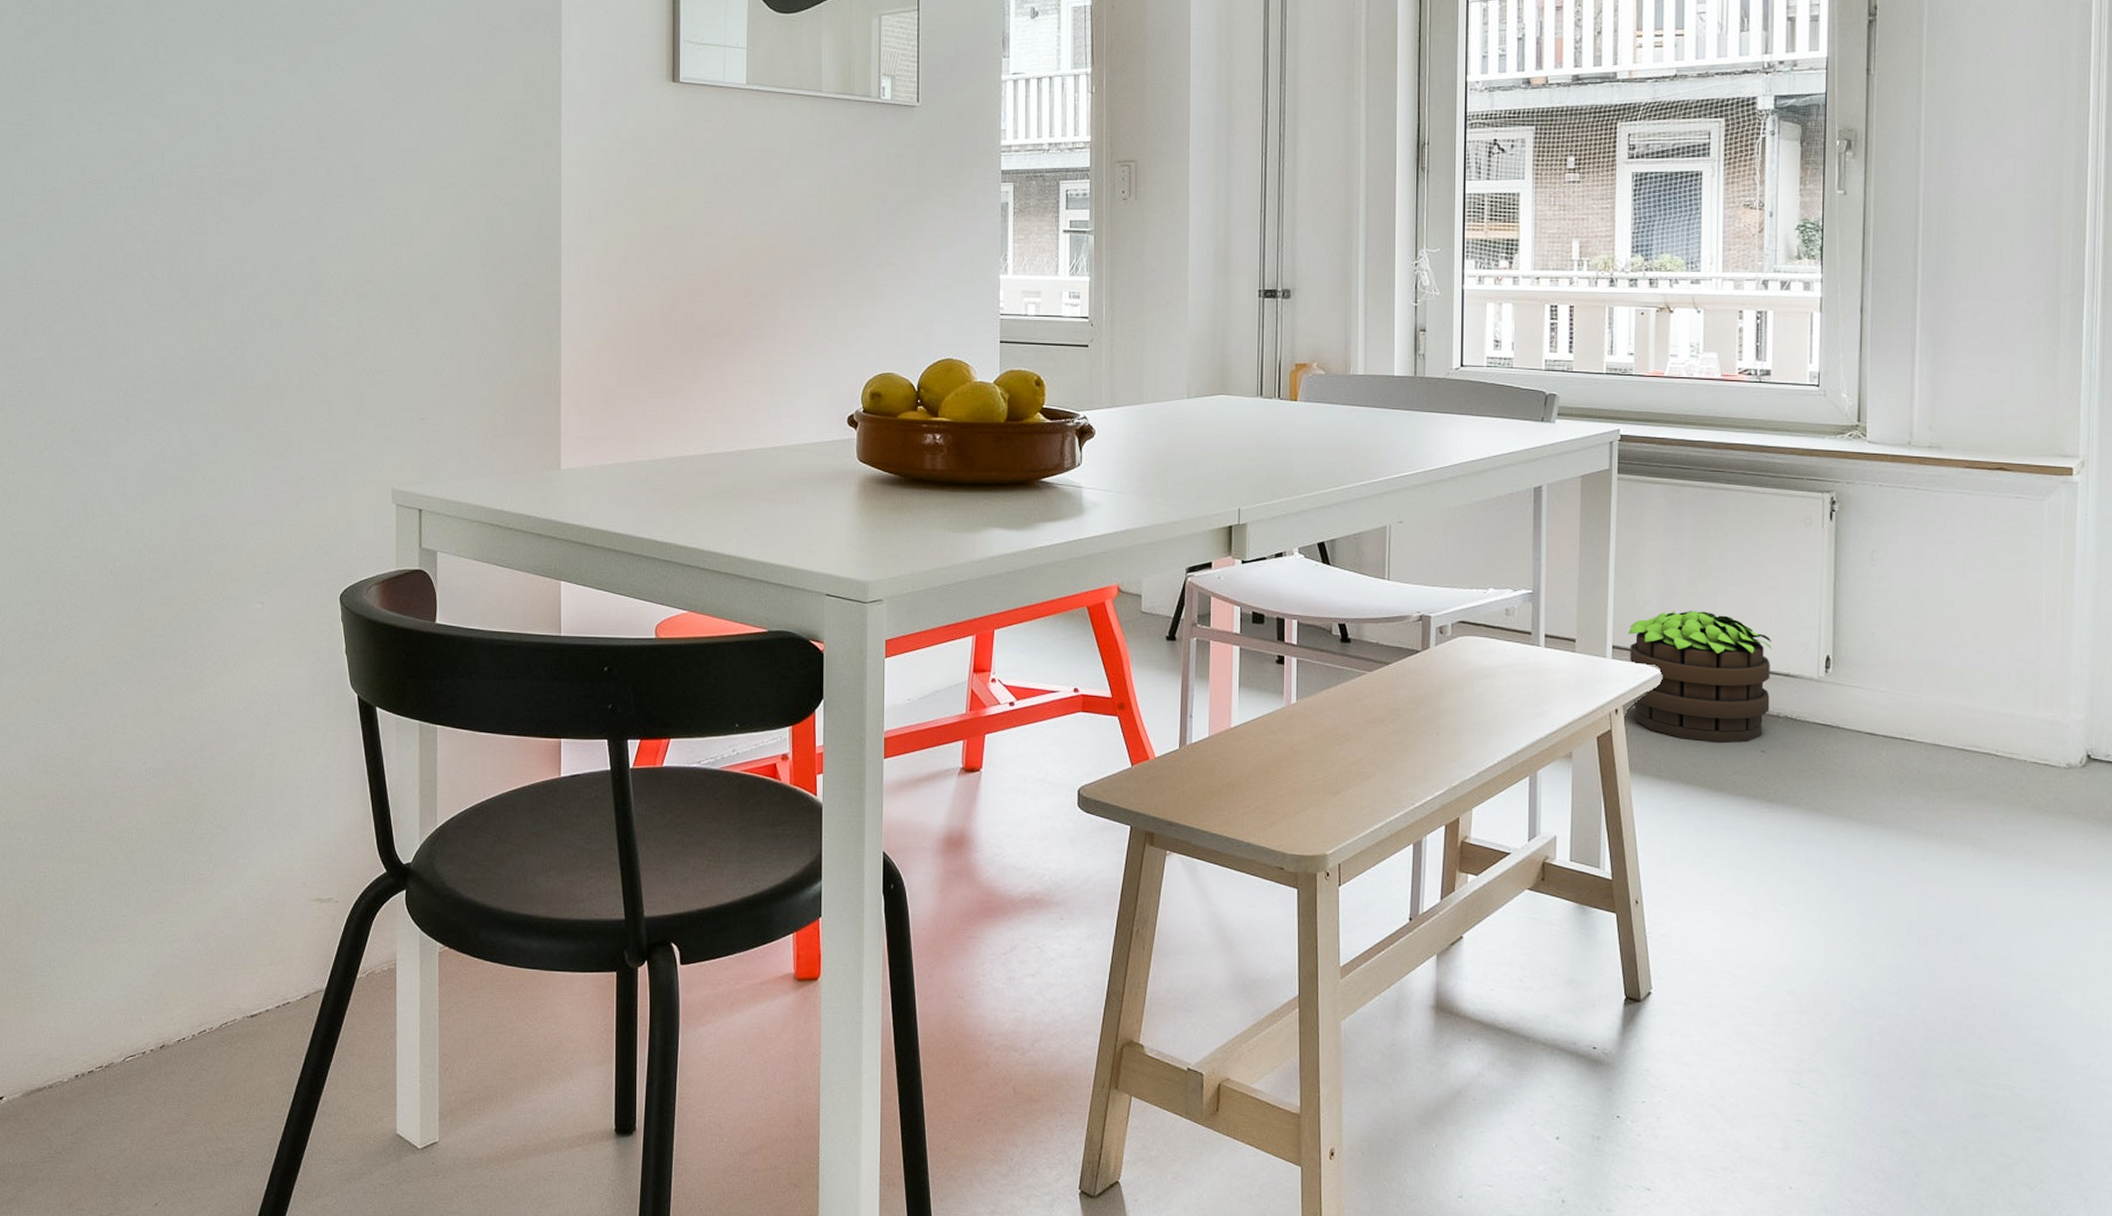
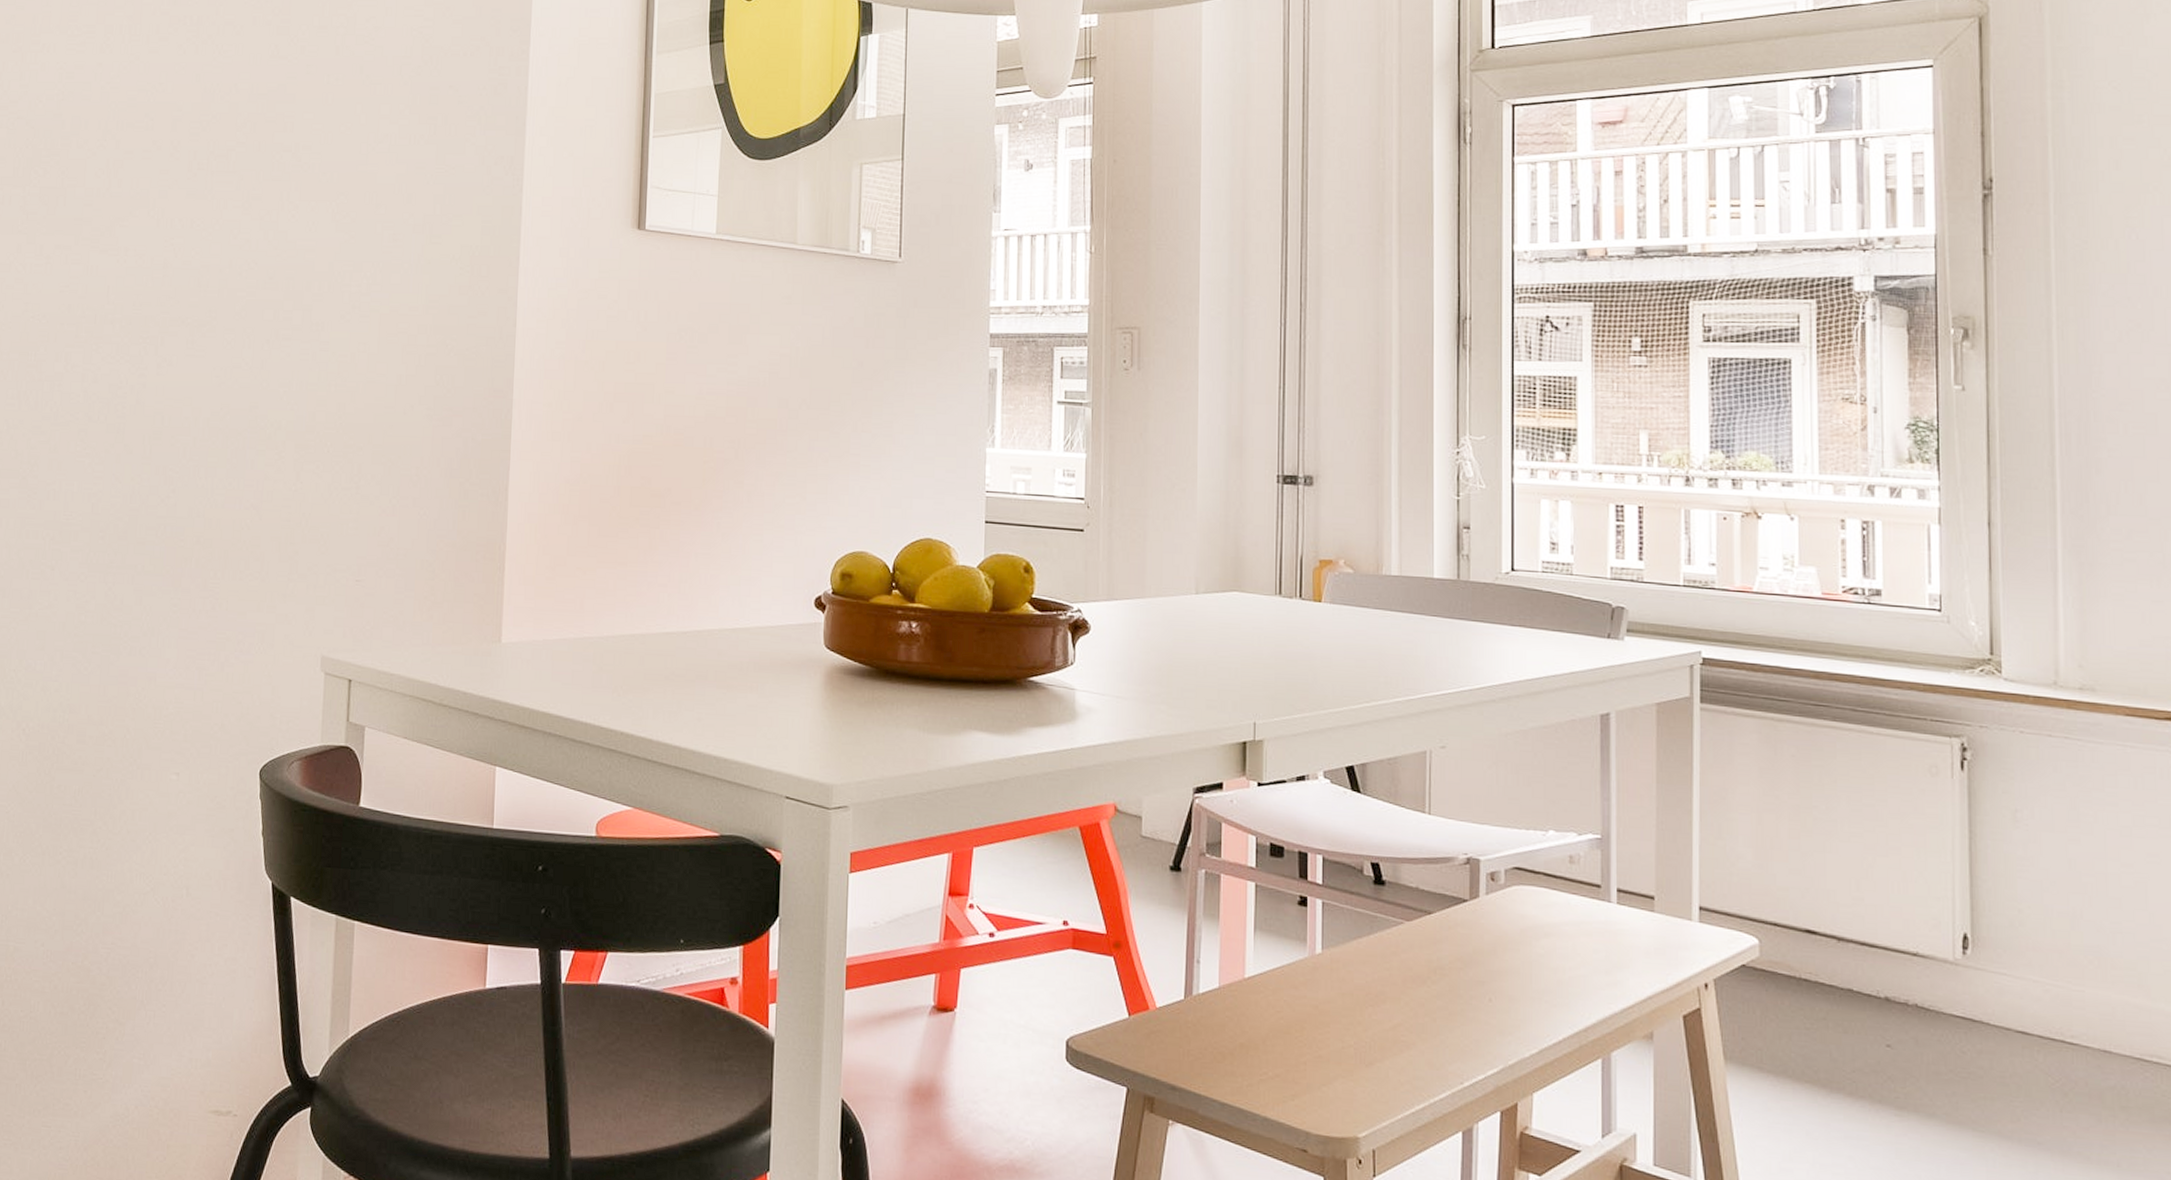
potted plant: present [1628,610,1772,743] -> none [1718,869,1895,1034]

